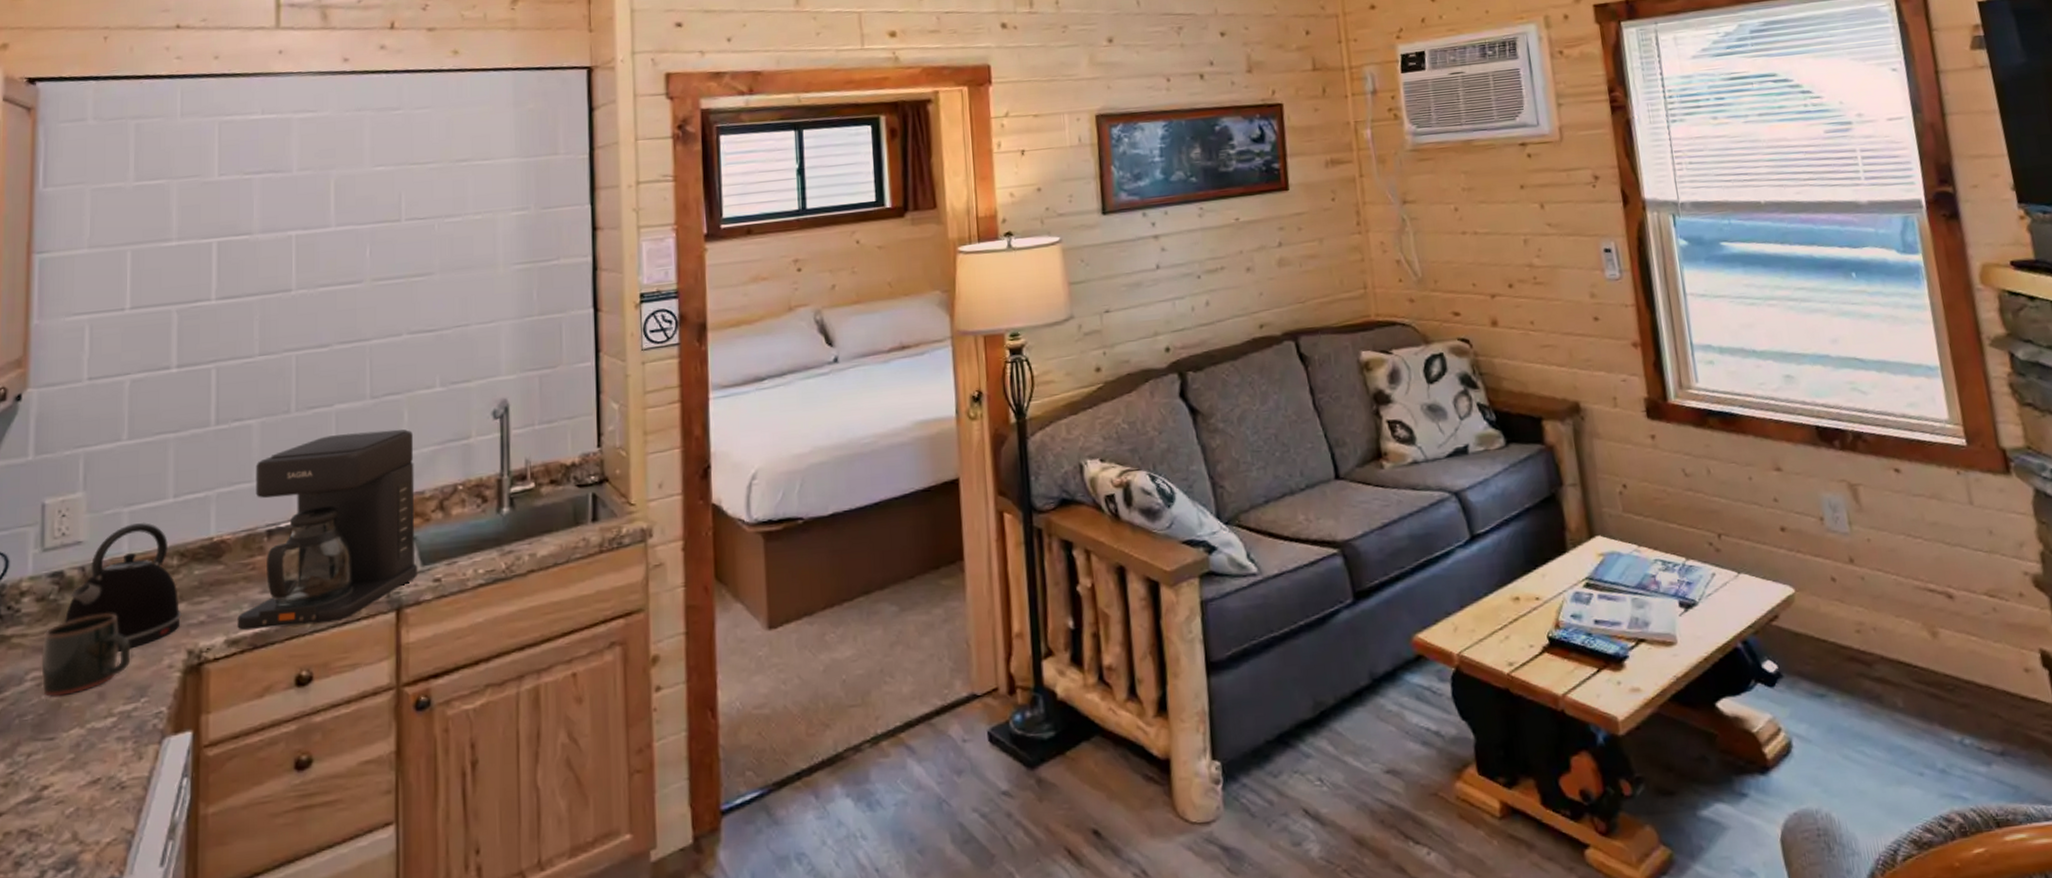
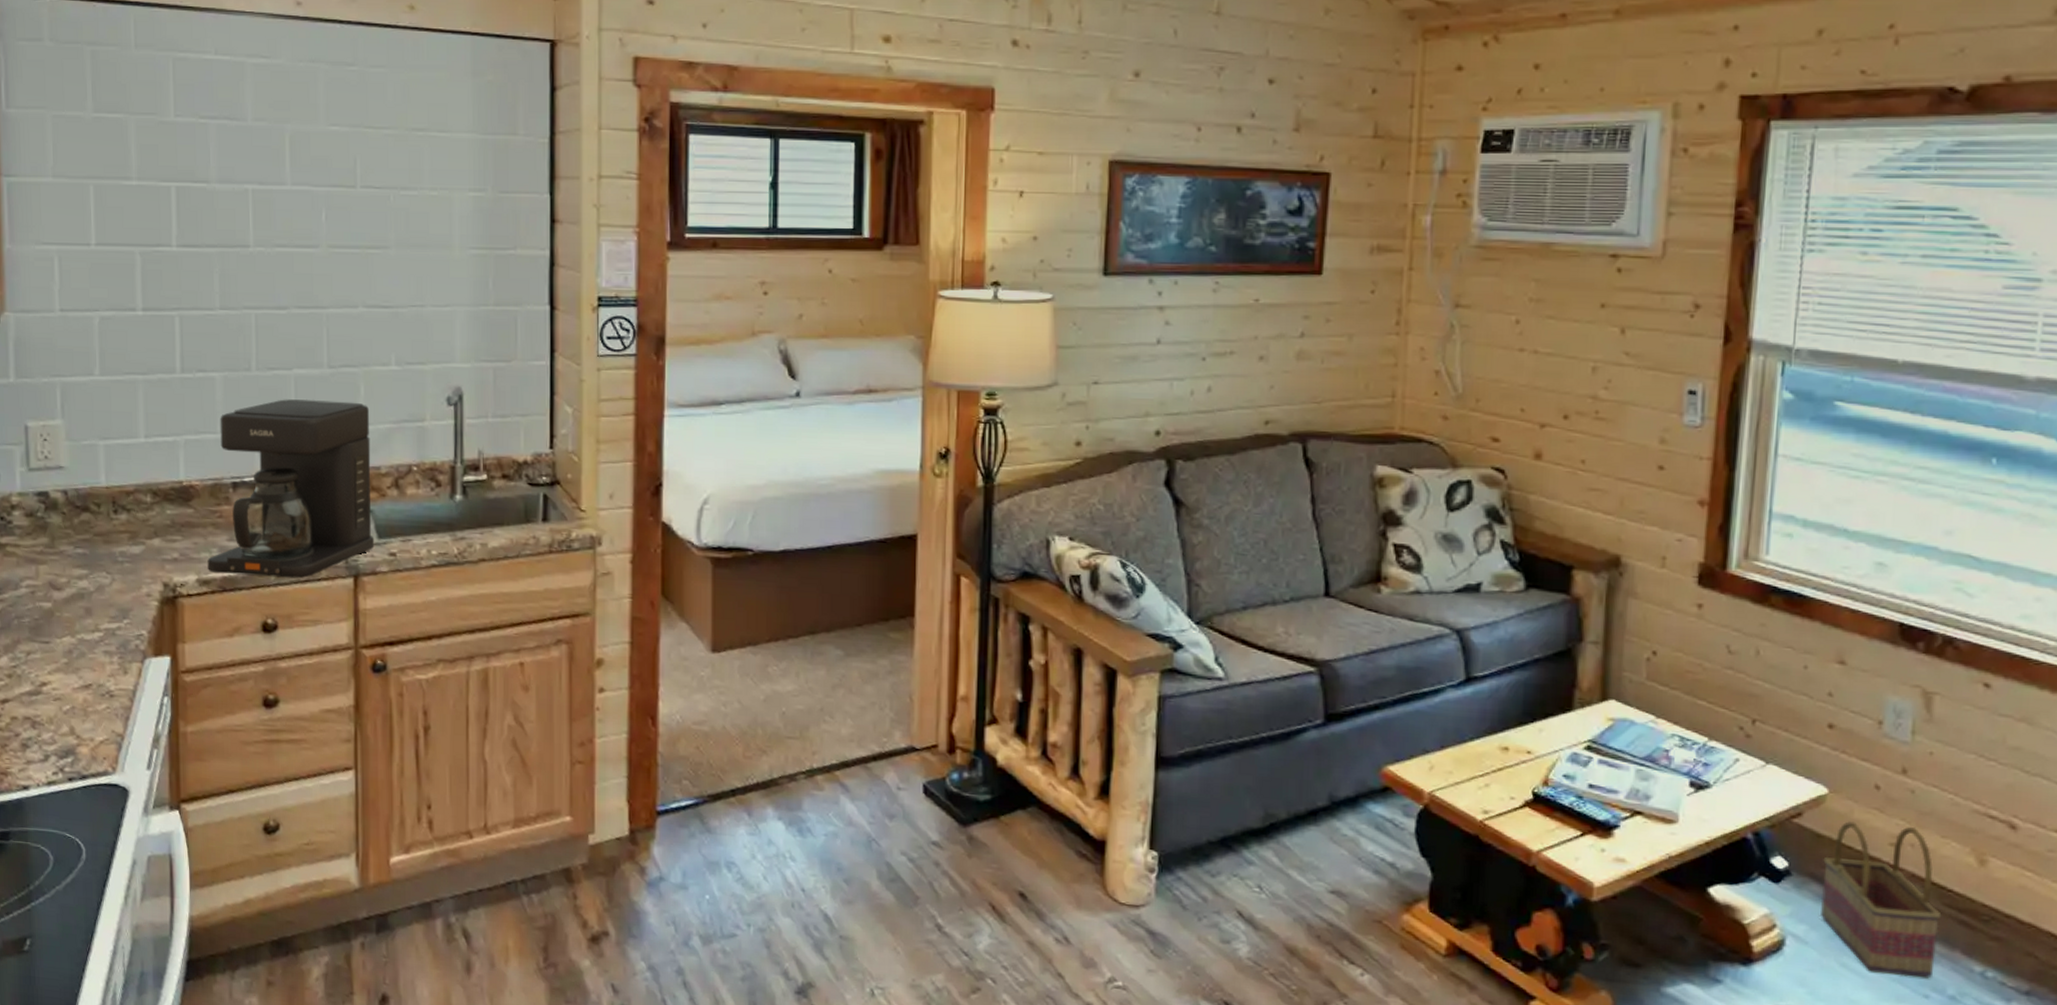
mug: present [41,613,130,696] -> none [33,537,112,606]
kettle: present [64,523,182,652] -> none [51,457,157,574]
basket: none [1805,611,1921,759] -> present [1819,821,1942,978]

